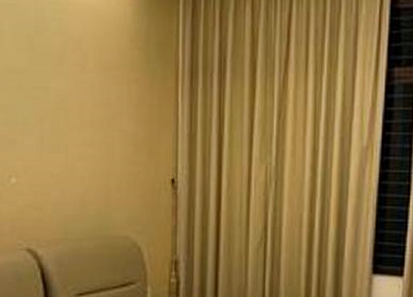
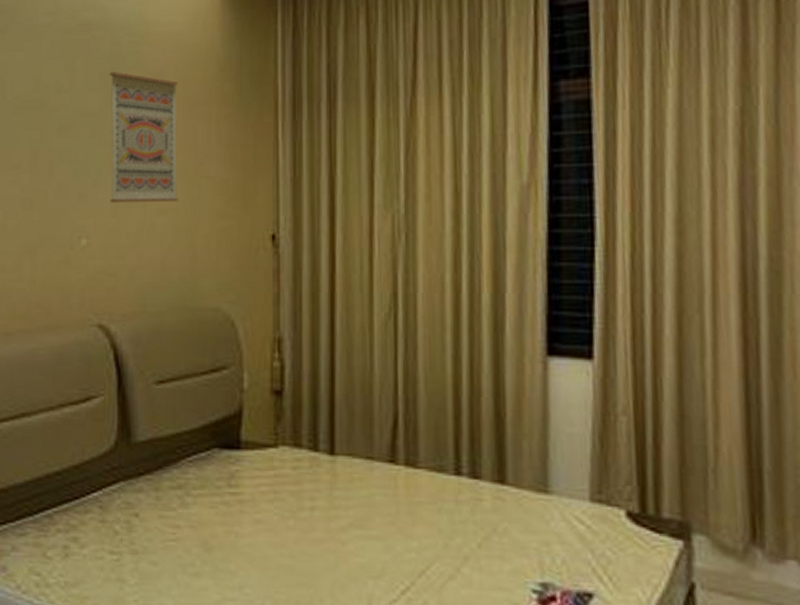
wall art: none [34,35,96,150] -> present [109,71,179,203]

